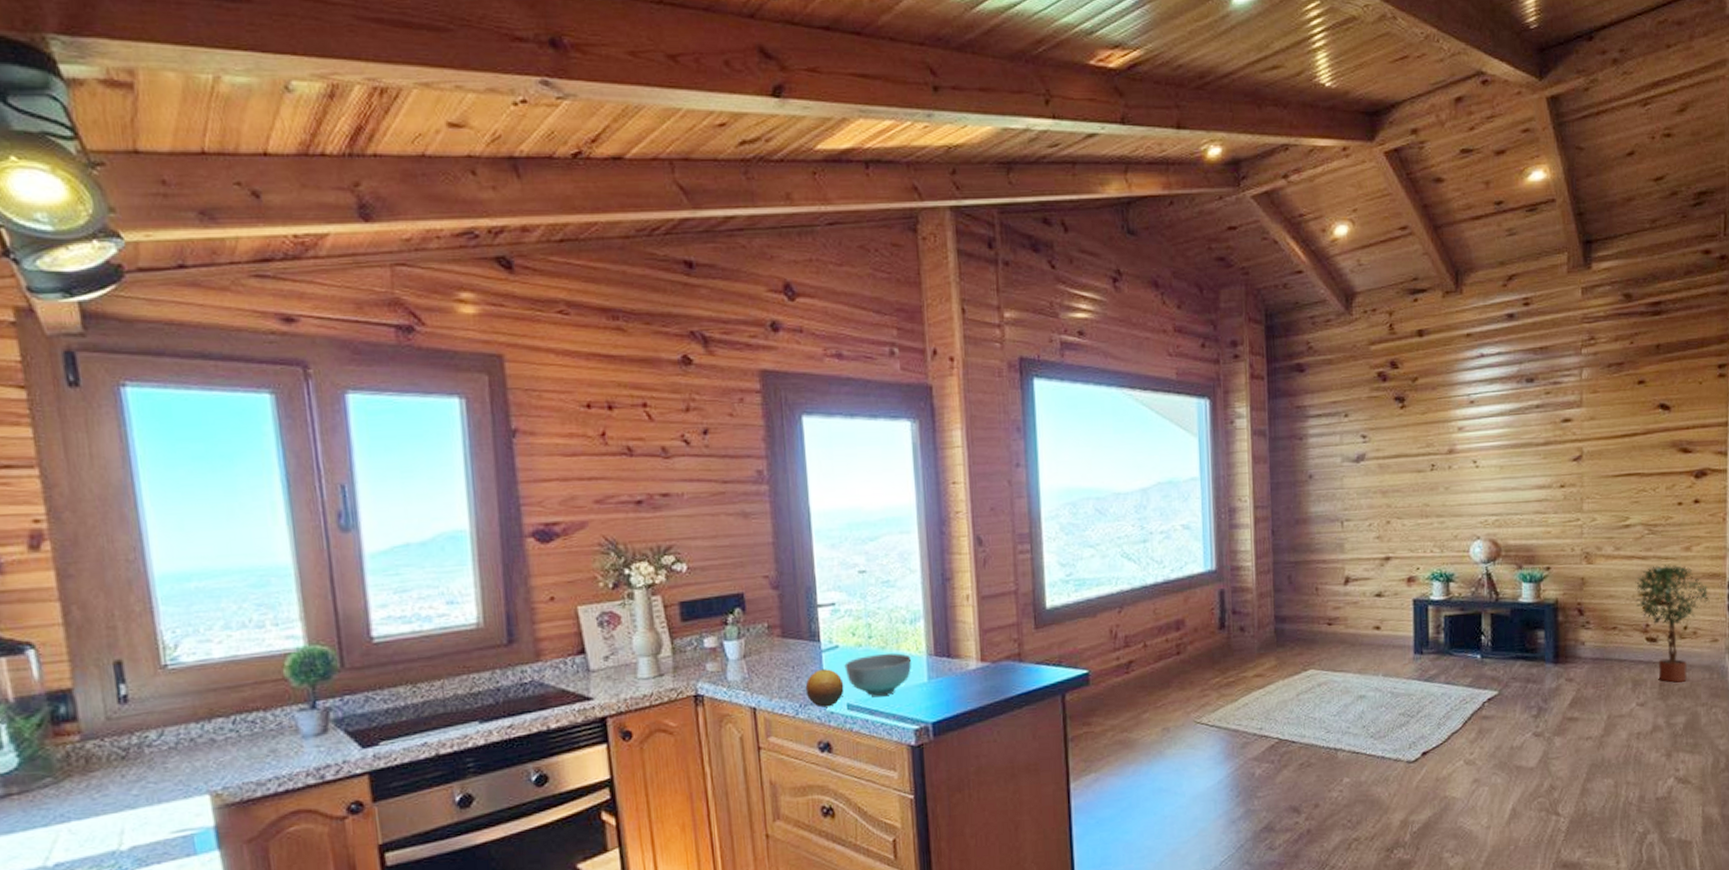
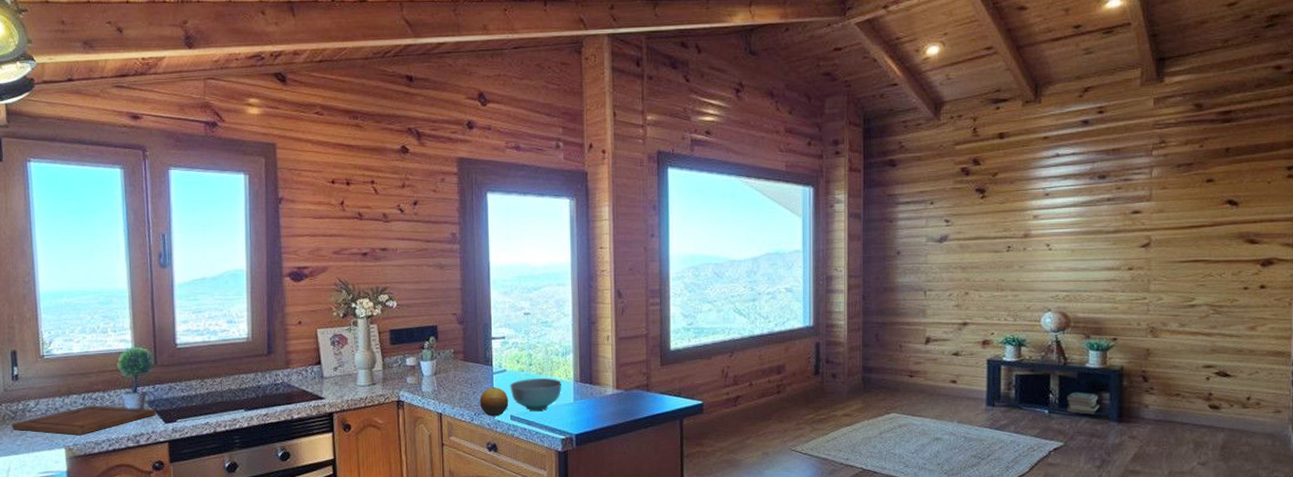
cutting board: none [121,729,348,775] -> present [11,405,157,436]
books: none [1500,631,1535,657] -> present [1067,391,1100,415]
potted tree: present [1635,564,1710,683] -> none [1199,342,1274,447]

